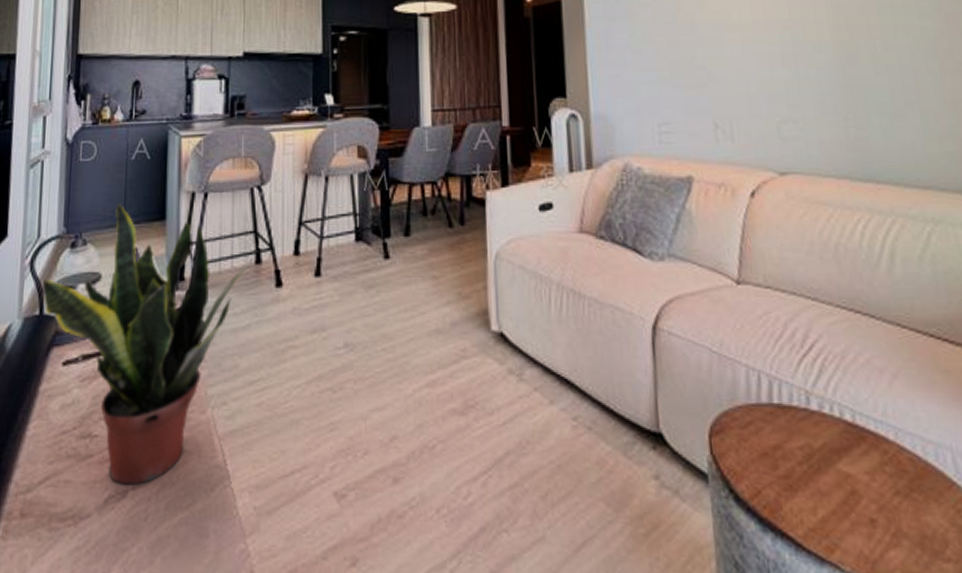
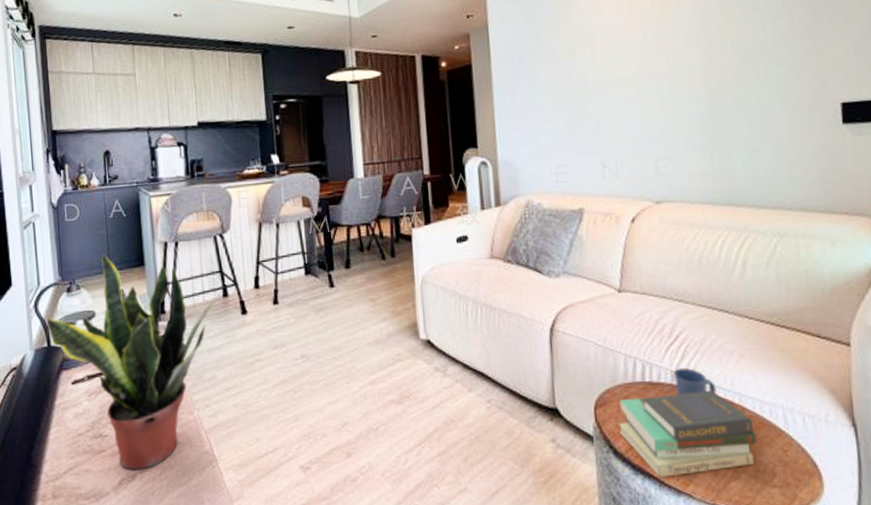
books: none [740,420,922,538] -> present [619,390,758,477]
mug: none [809,387,865,425] -> present [673,367,717,396]

